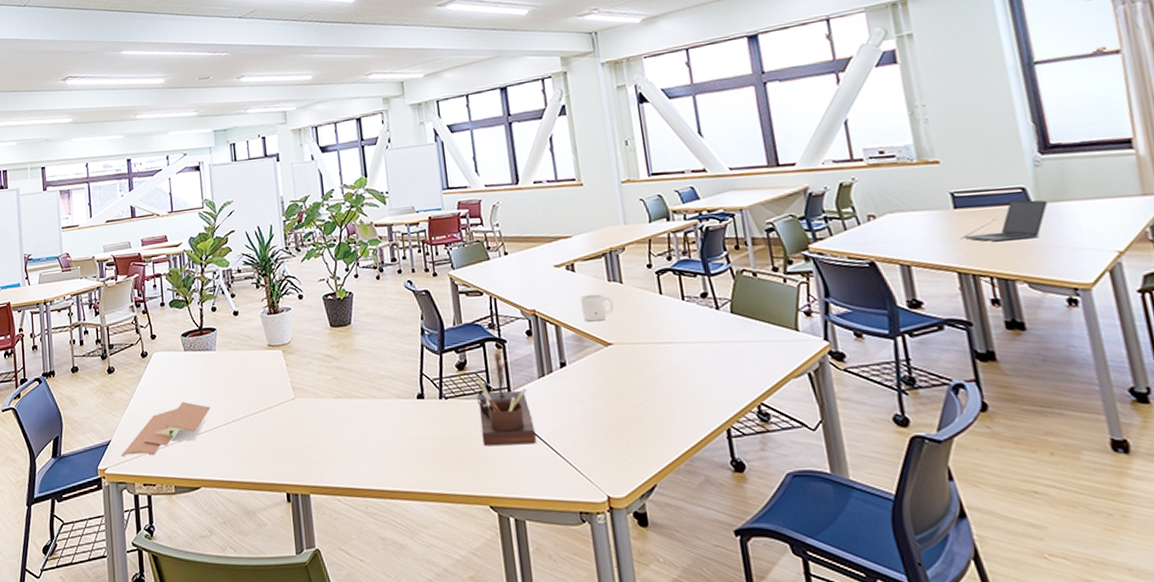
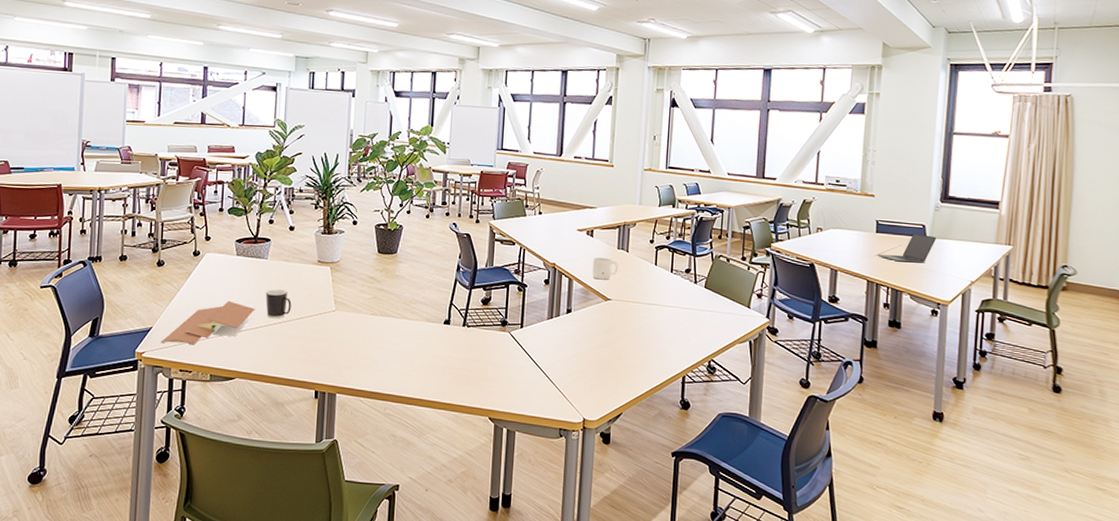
mug: none [219,382,248,416] -> present [266,289,292,319]
desk organizer: present [475,351,537,447] -> none [492,293,537,372]

